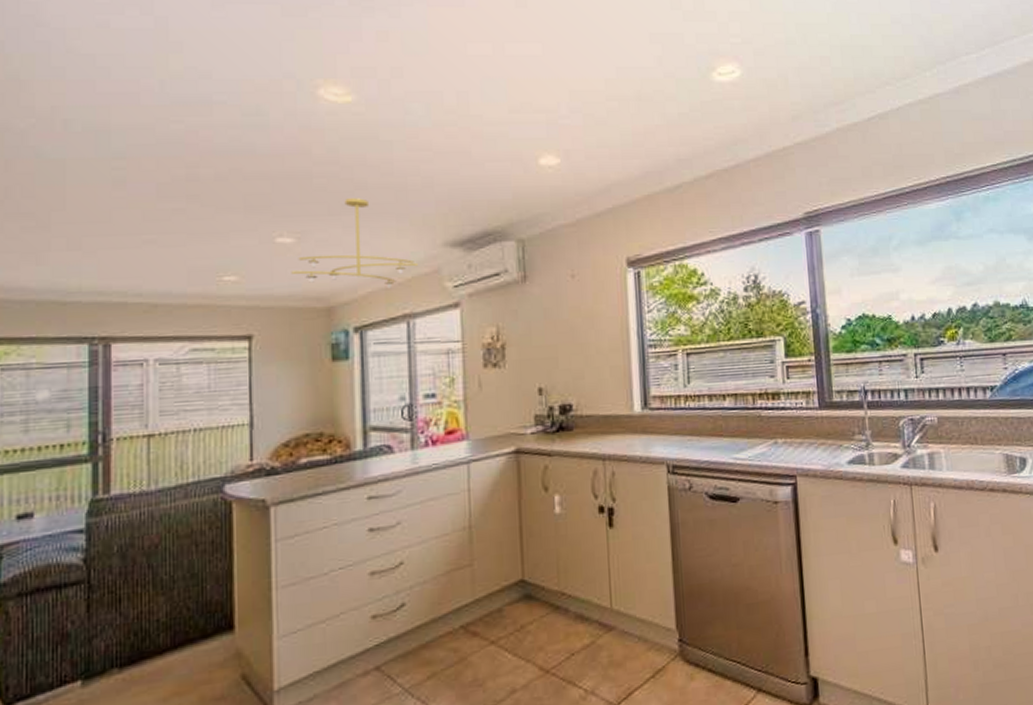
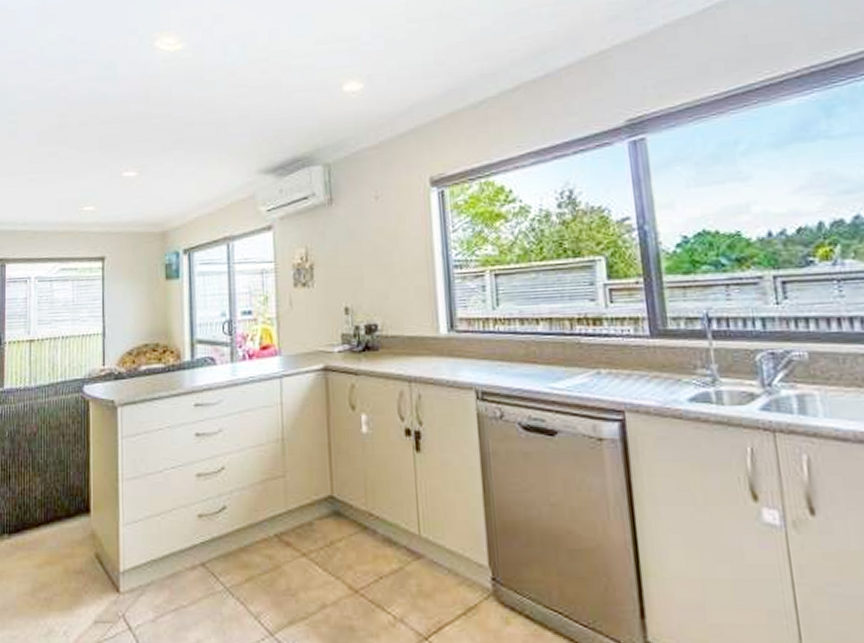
ceiling light fixture: present [291,198,419,289] -> none [134,134,237,214]

